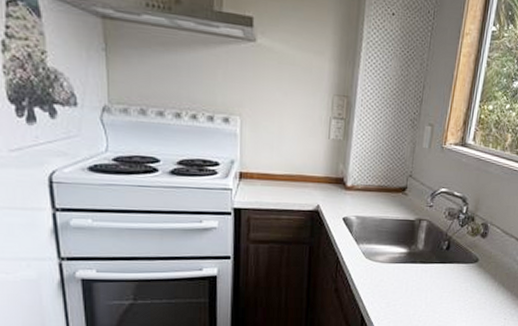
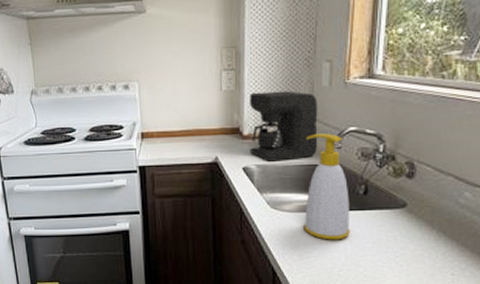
coffee maker: none [351,145,417,215] -> present [250,90,318,162]
soap bottle: none [393,190,435,290] -> present [303,132,351,240]

